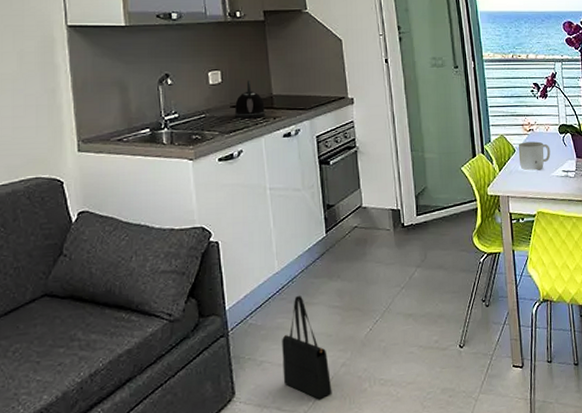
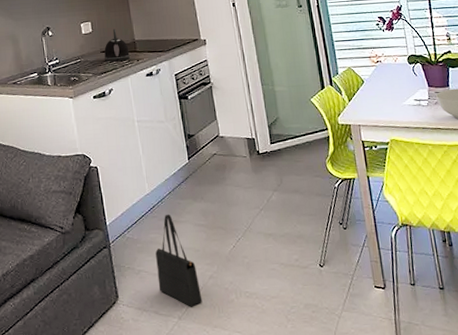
mug: present [518,141,551,171] -> none [366,72,401,101]

